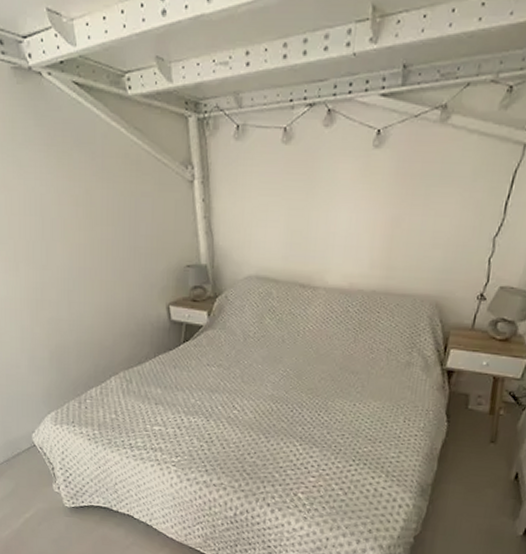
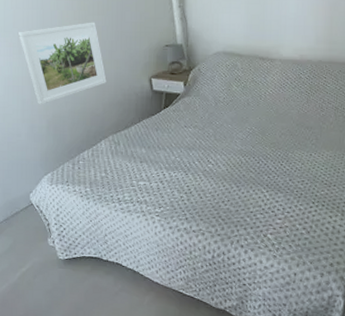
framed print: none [14,233,117,333] -> present [17,22,107,105]

